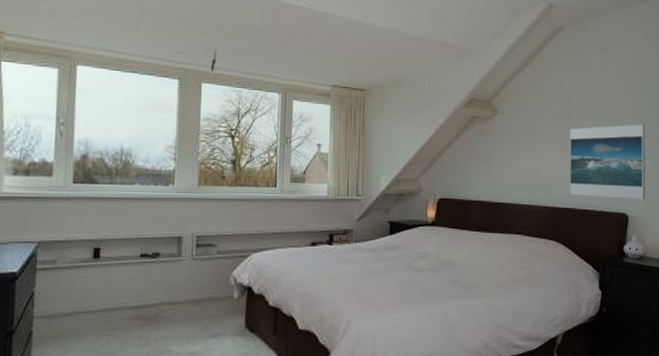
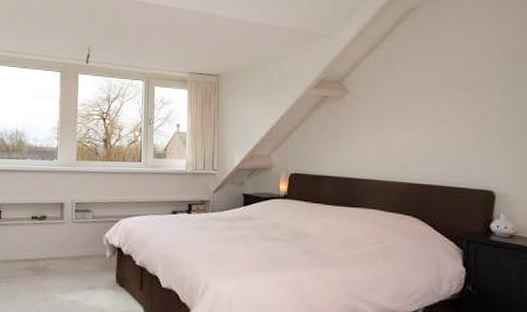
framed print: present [569,124,645,200] -> none [426,100,515,177]

